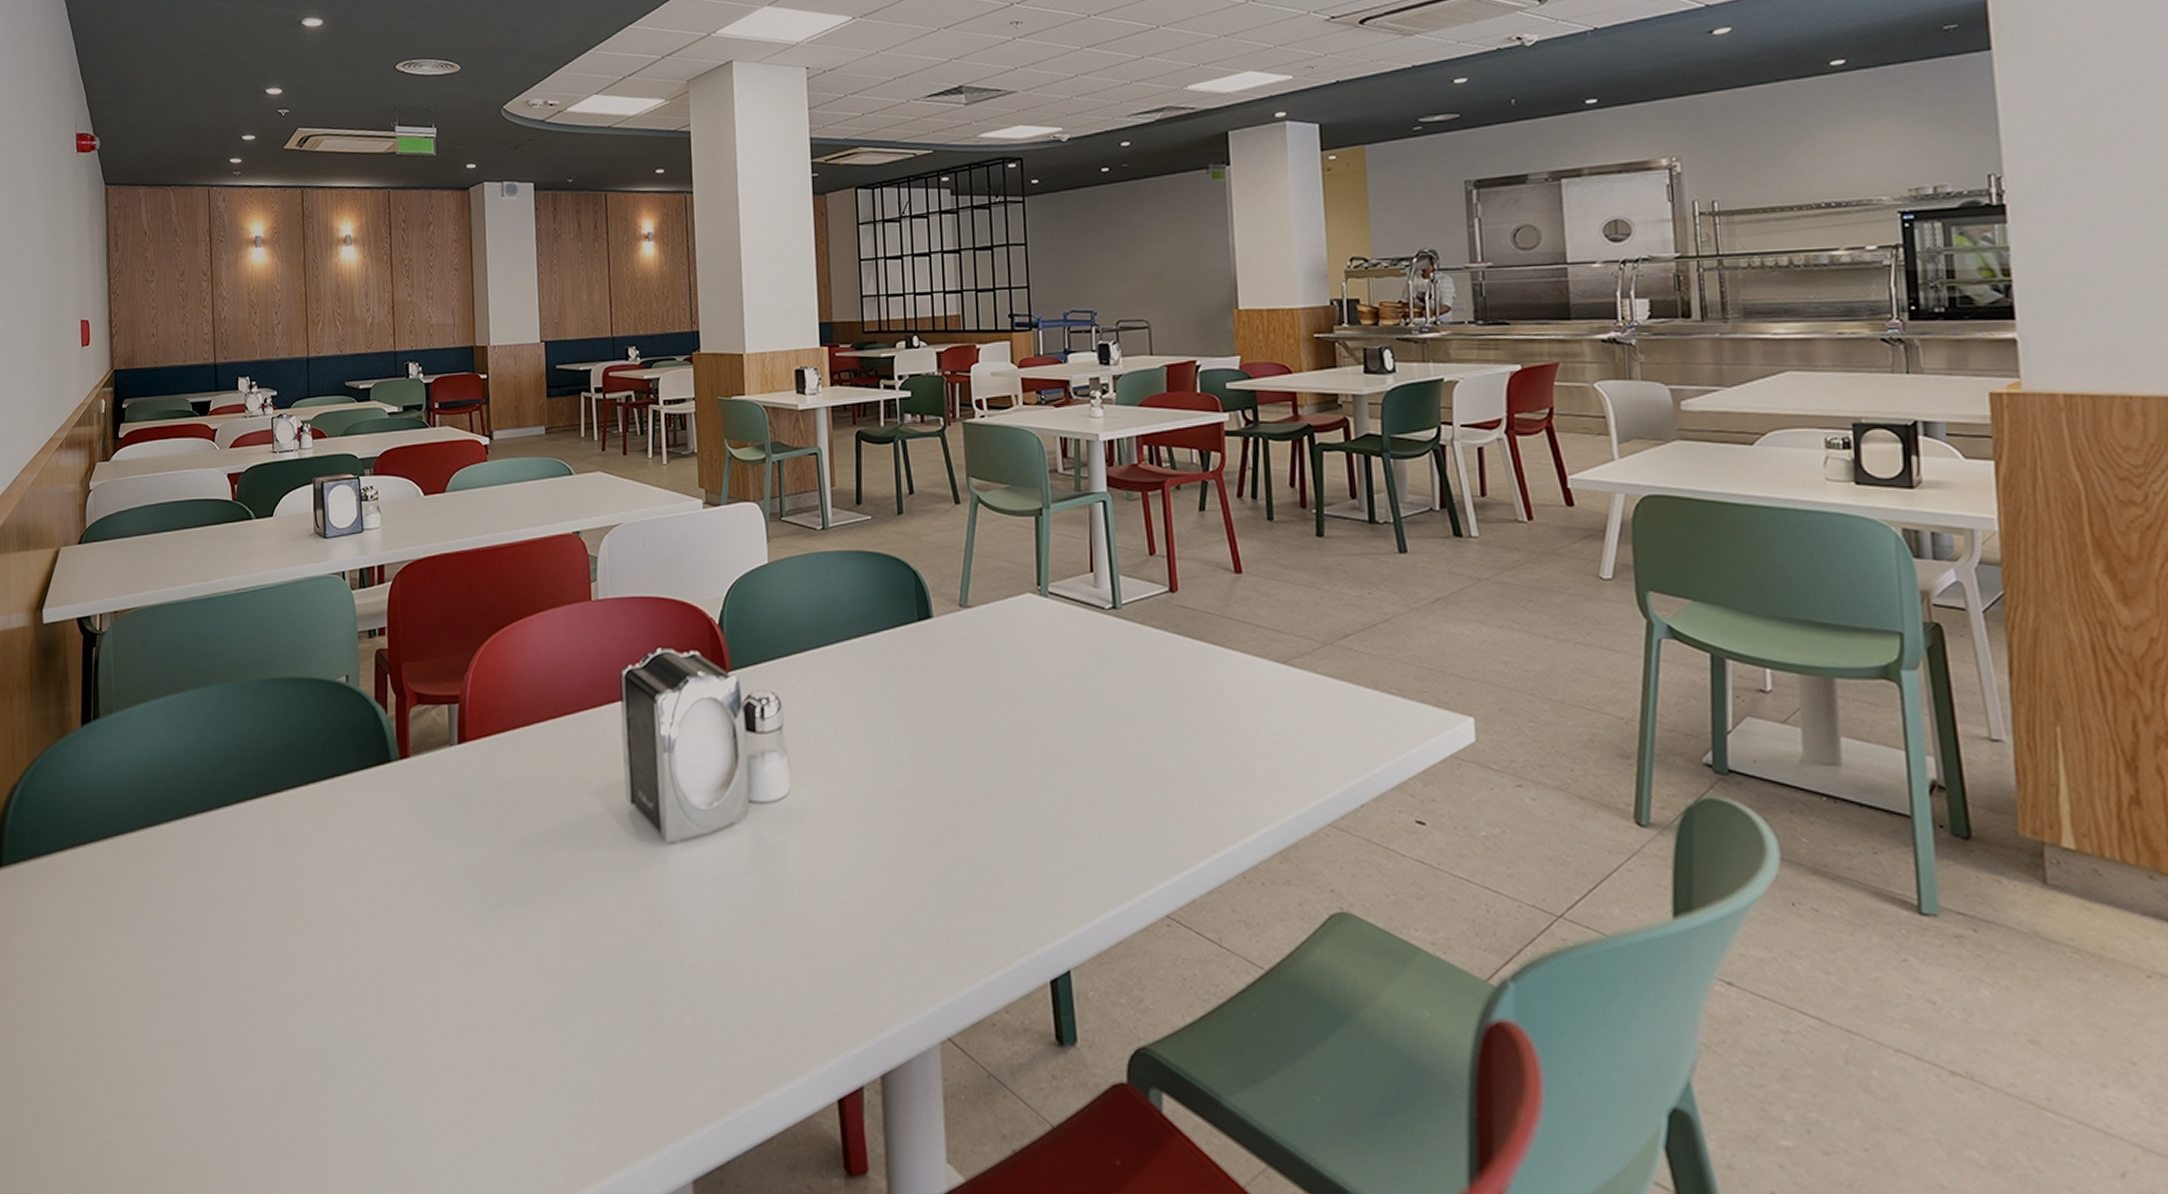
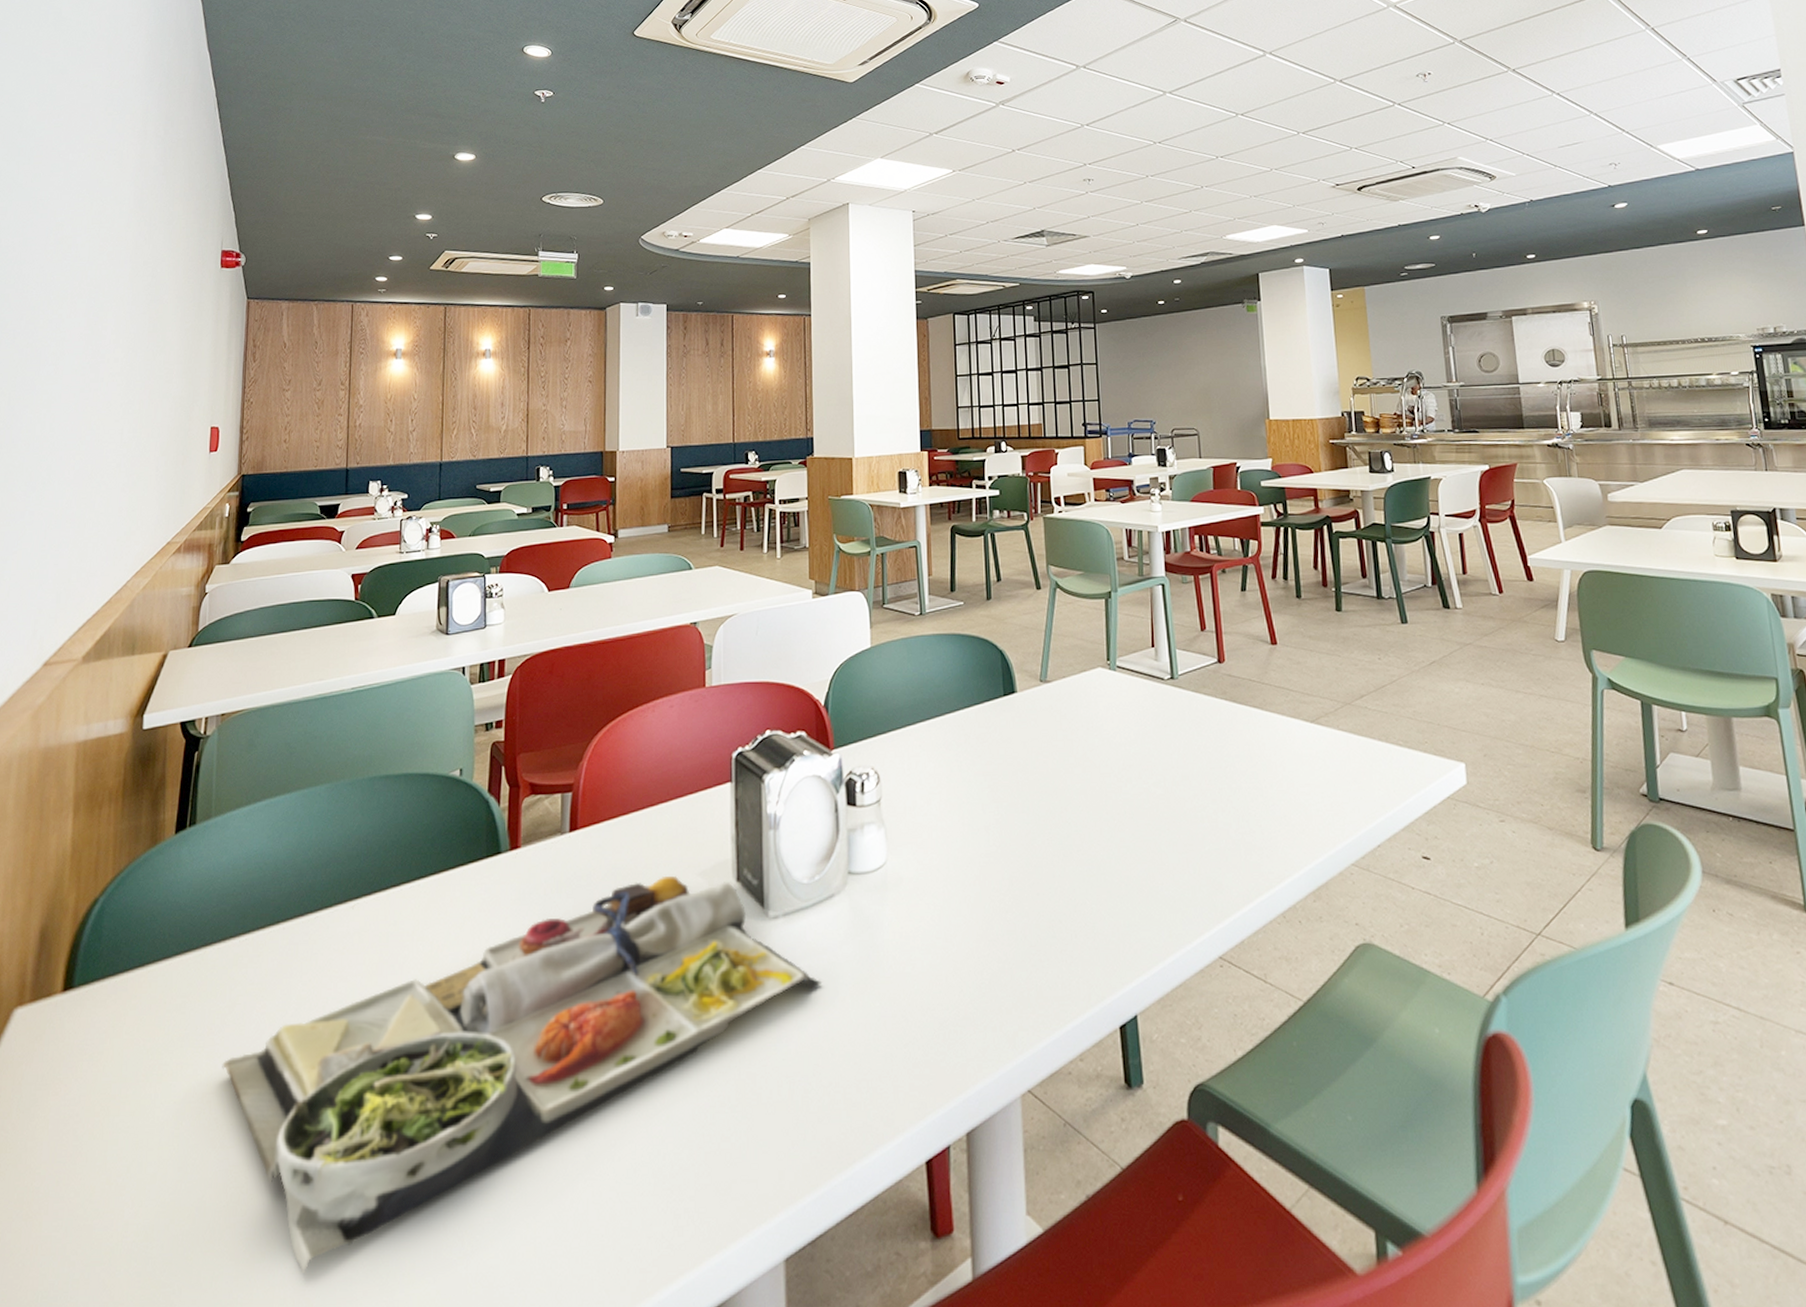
food tray: none [141,793,725,1145] -> present [222,875,823,1273]

